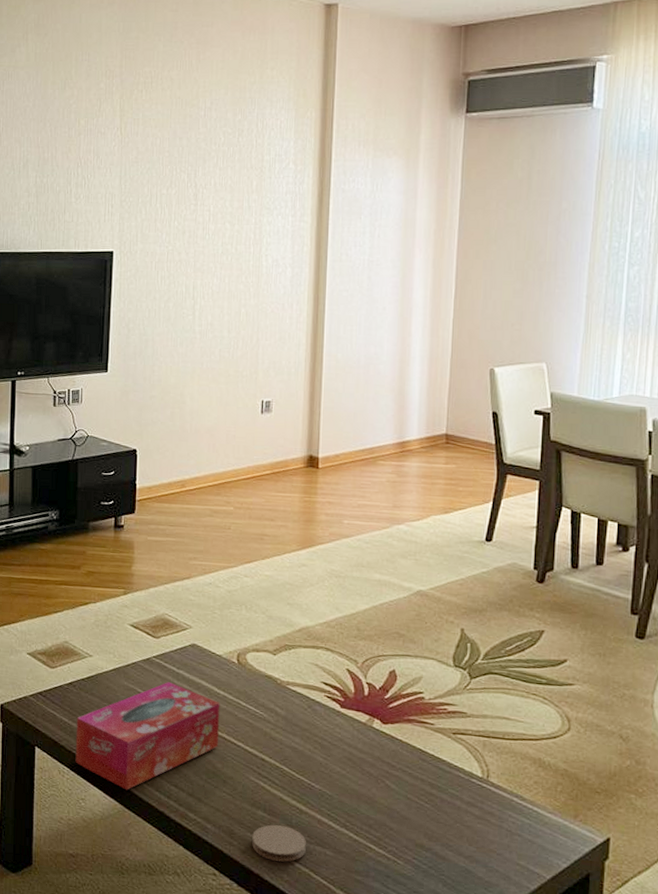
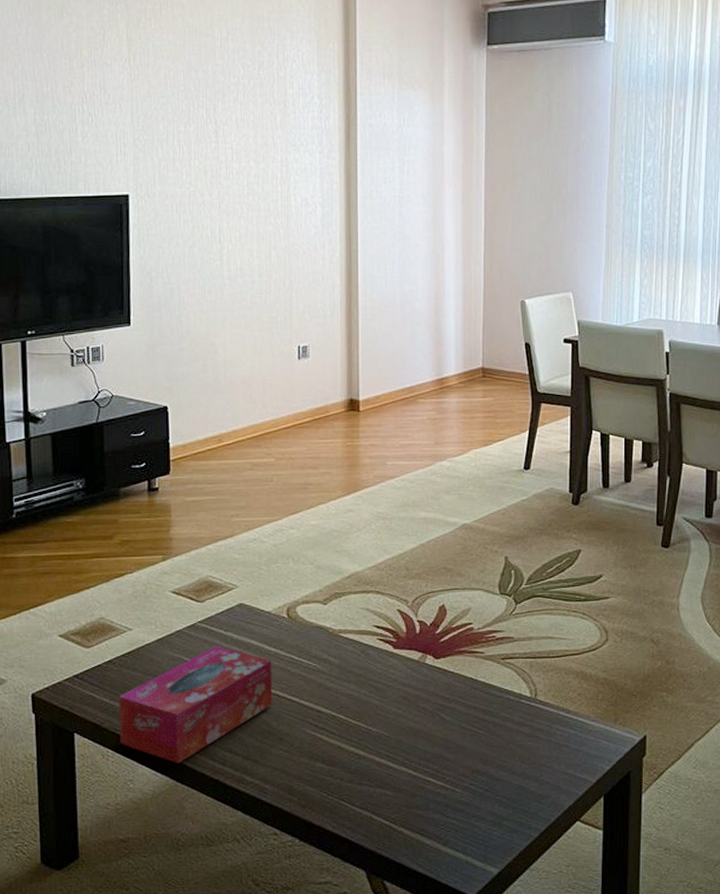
coaster: present [252,824,306,862] -> none [312,774,366,810]

